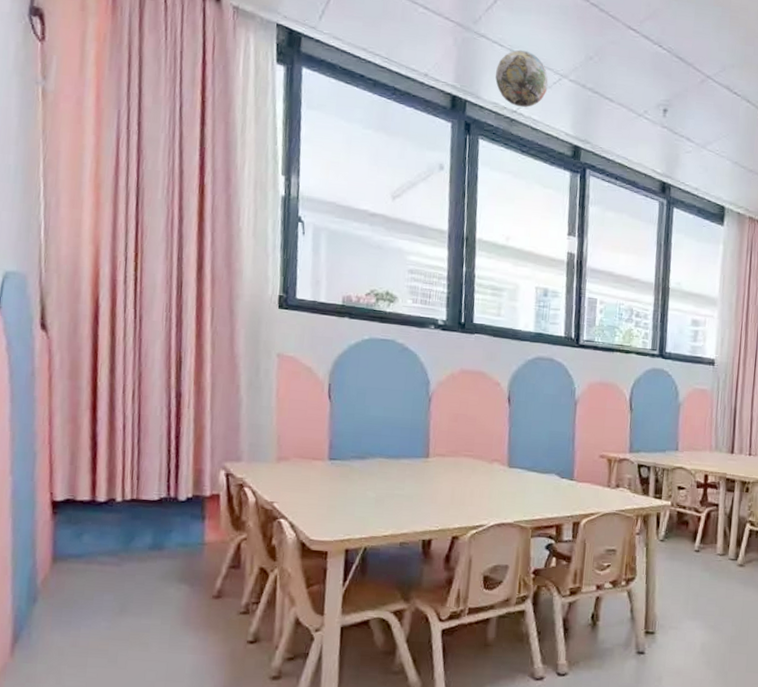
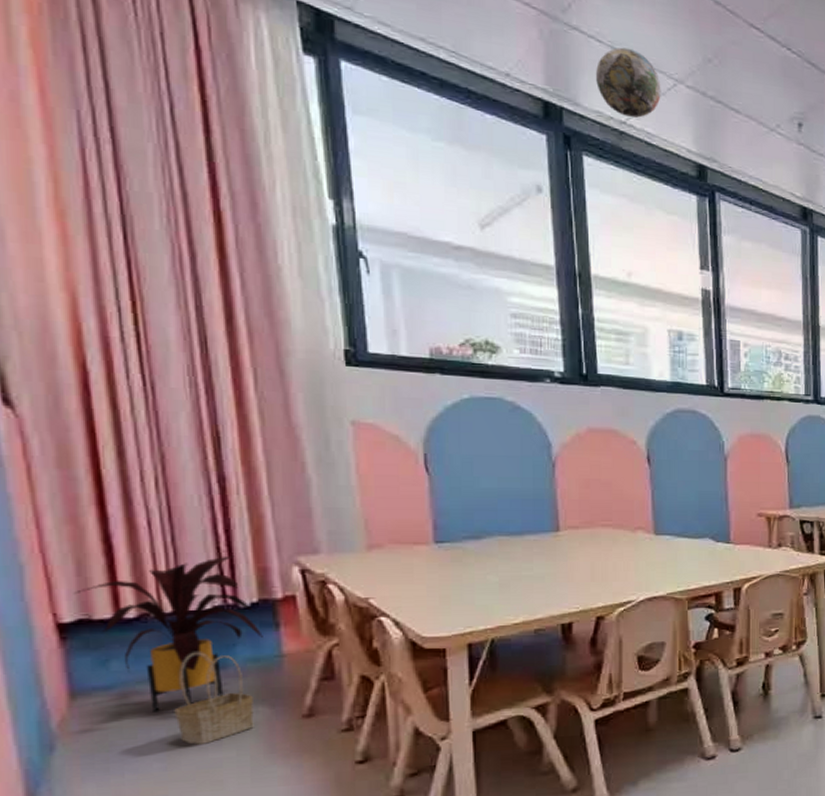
house plant: none [67,457,192,580] -> present [75,555,263,713]
basket: none [121,534,179,611] -> present [174,652,254,745]

